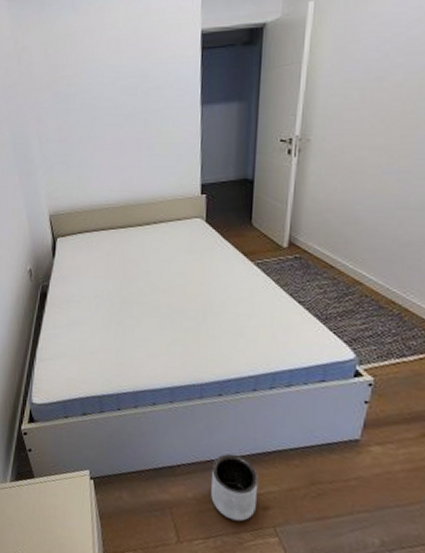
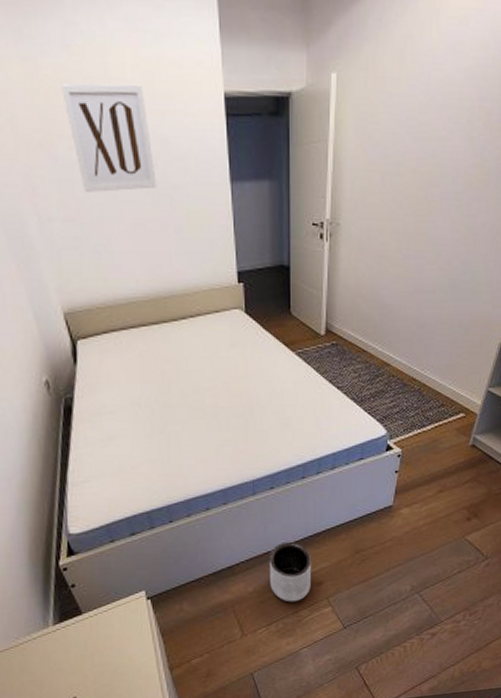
wall art: none [68,31,135,118] -> present [61,83,157,192]

